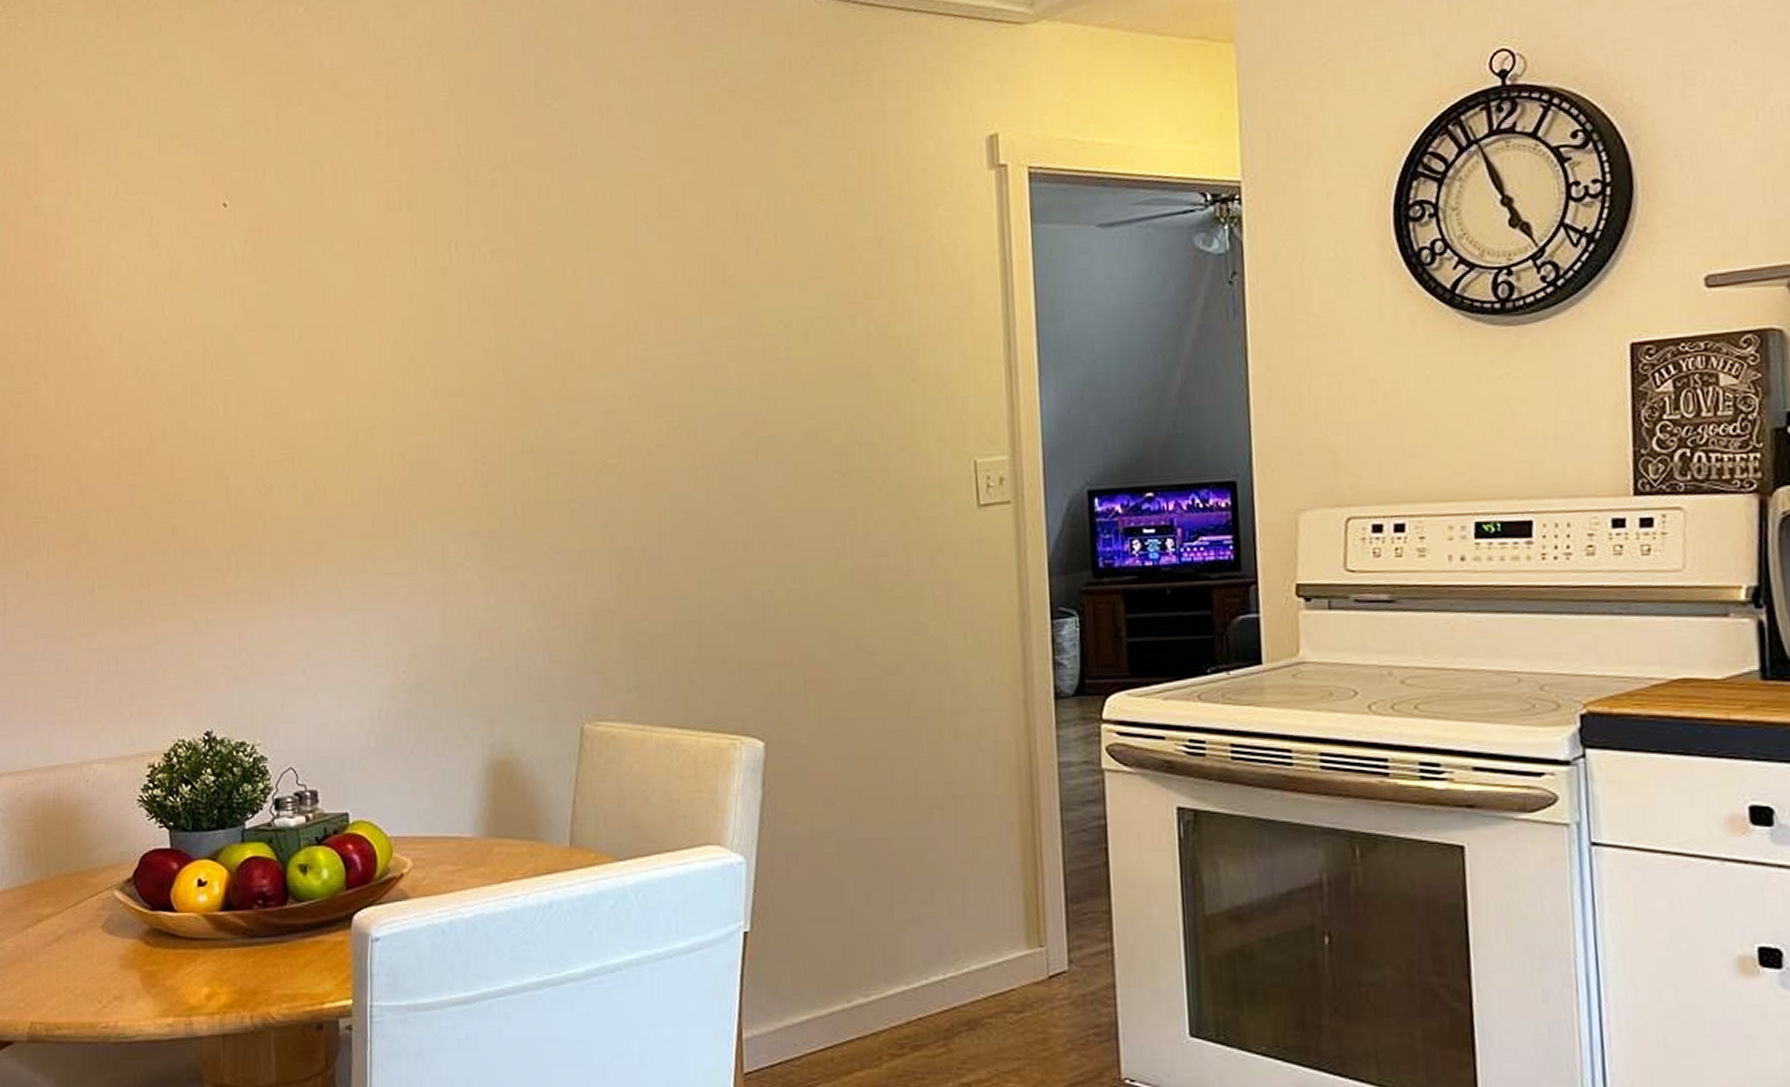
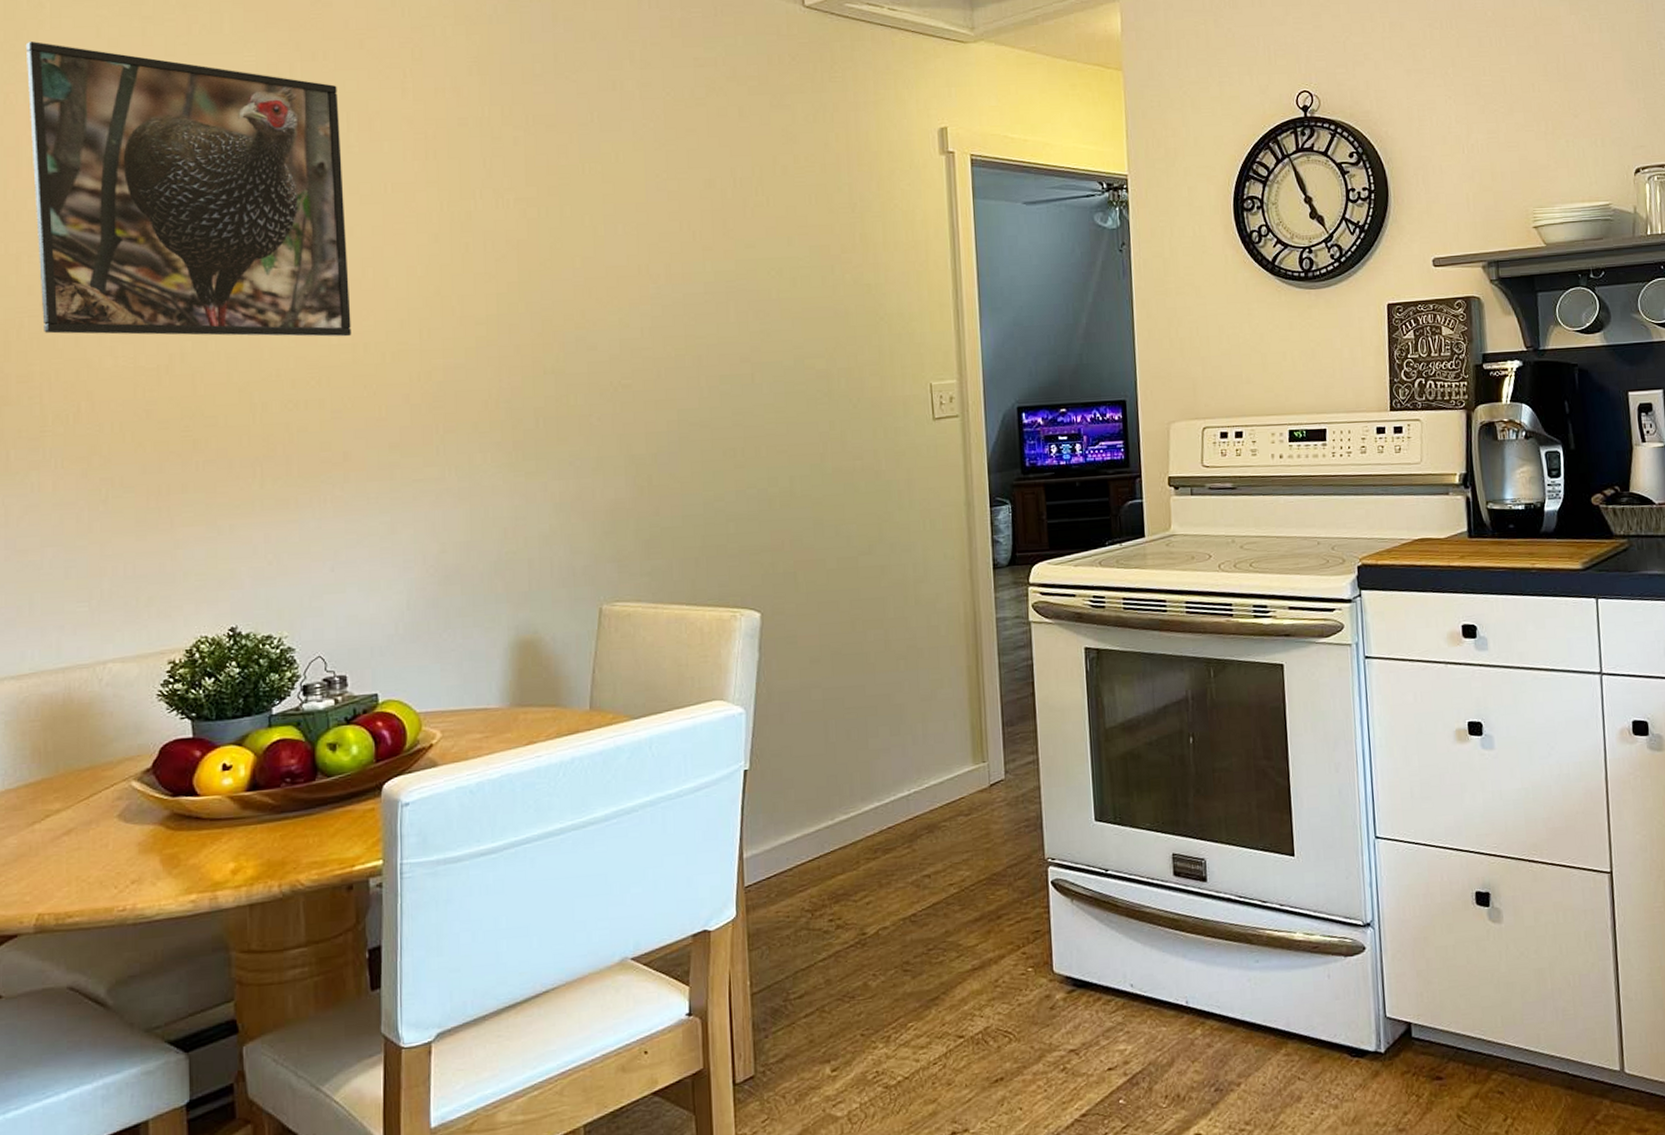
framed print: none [23,108,324,415] -> present [25,41,352,337]

